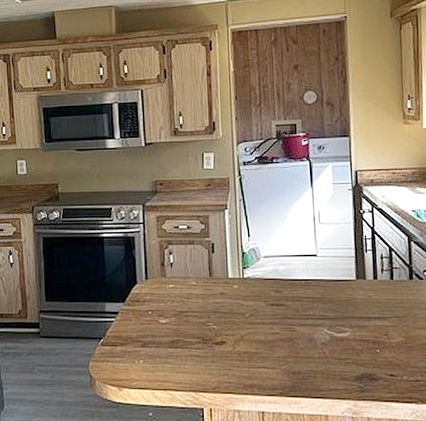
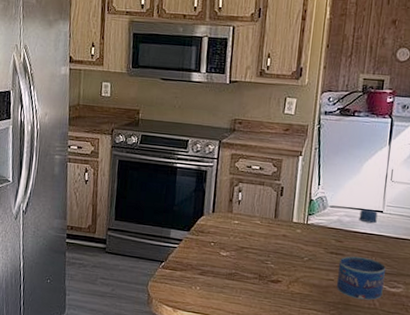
water bottle: none [281,255,331,350] -> present [336,209,386,301]

